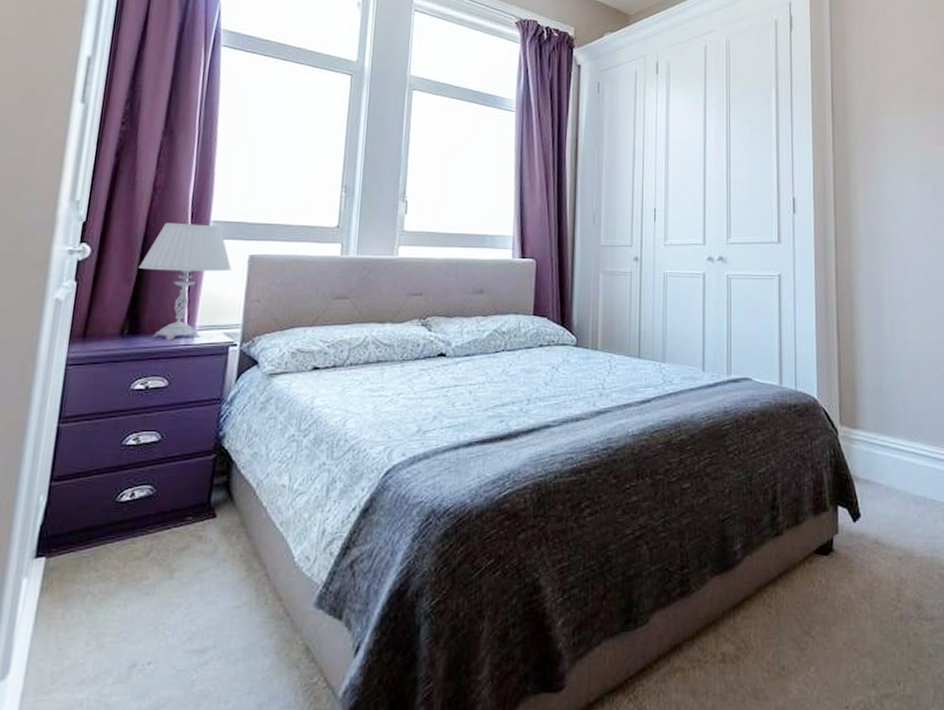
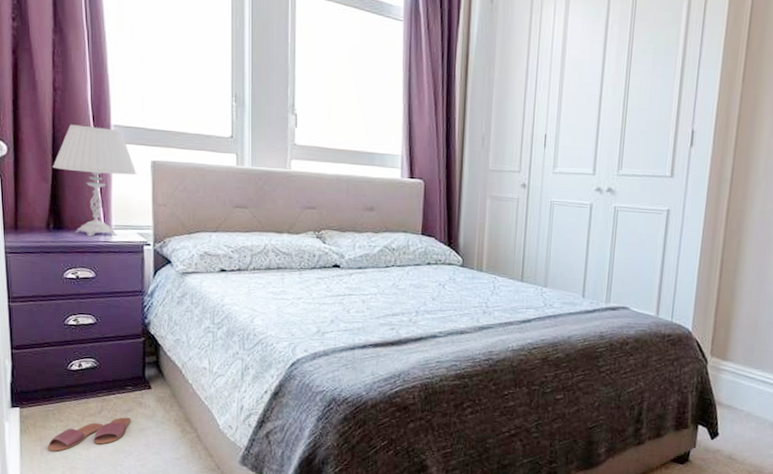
slippers: none [71,557,186,613] -> present [47,417,131,452]

